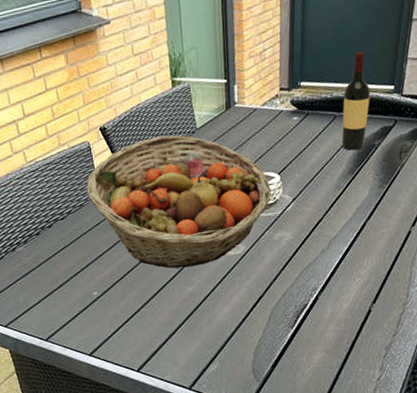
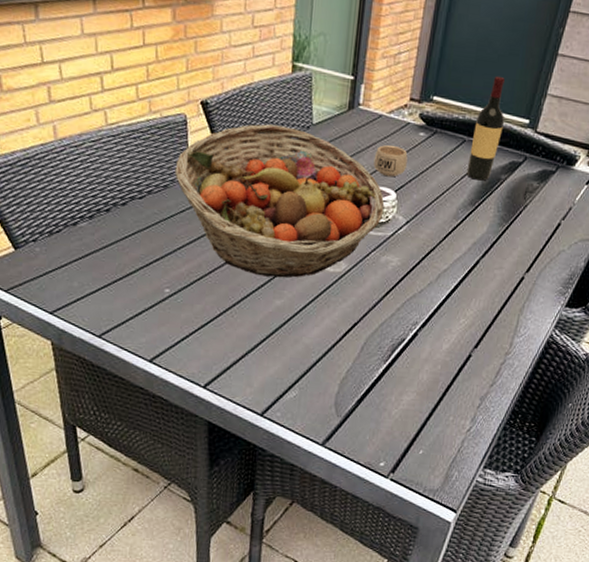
mug: none [255,134,286,162] -> present [373,145,408,178]

